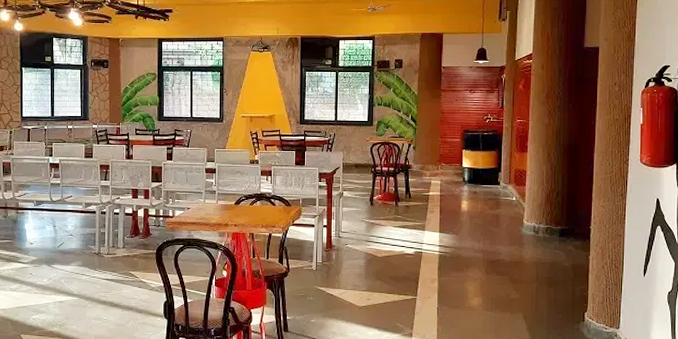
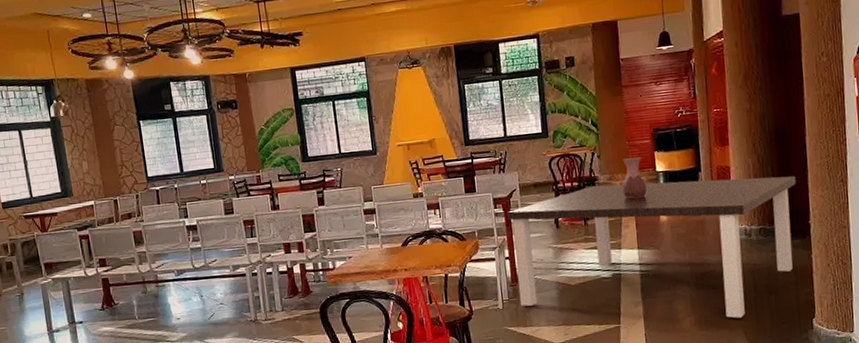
dining table: none [329,172,582,304] -> present [506,176,796,318]
vase: none [431,153,452,188] -> present [622,157,647,199]

